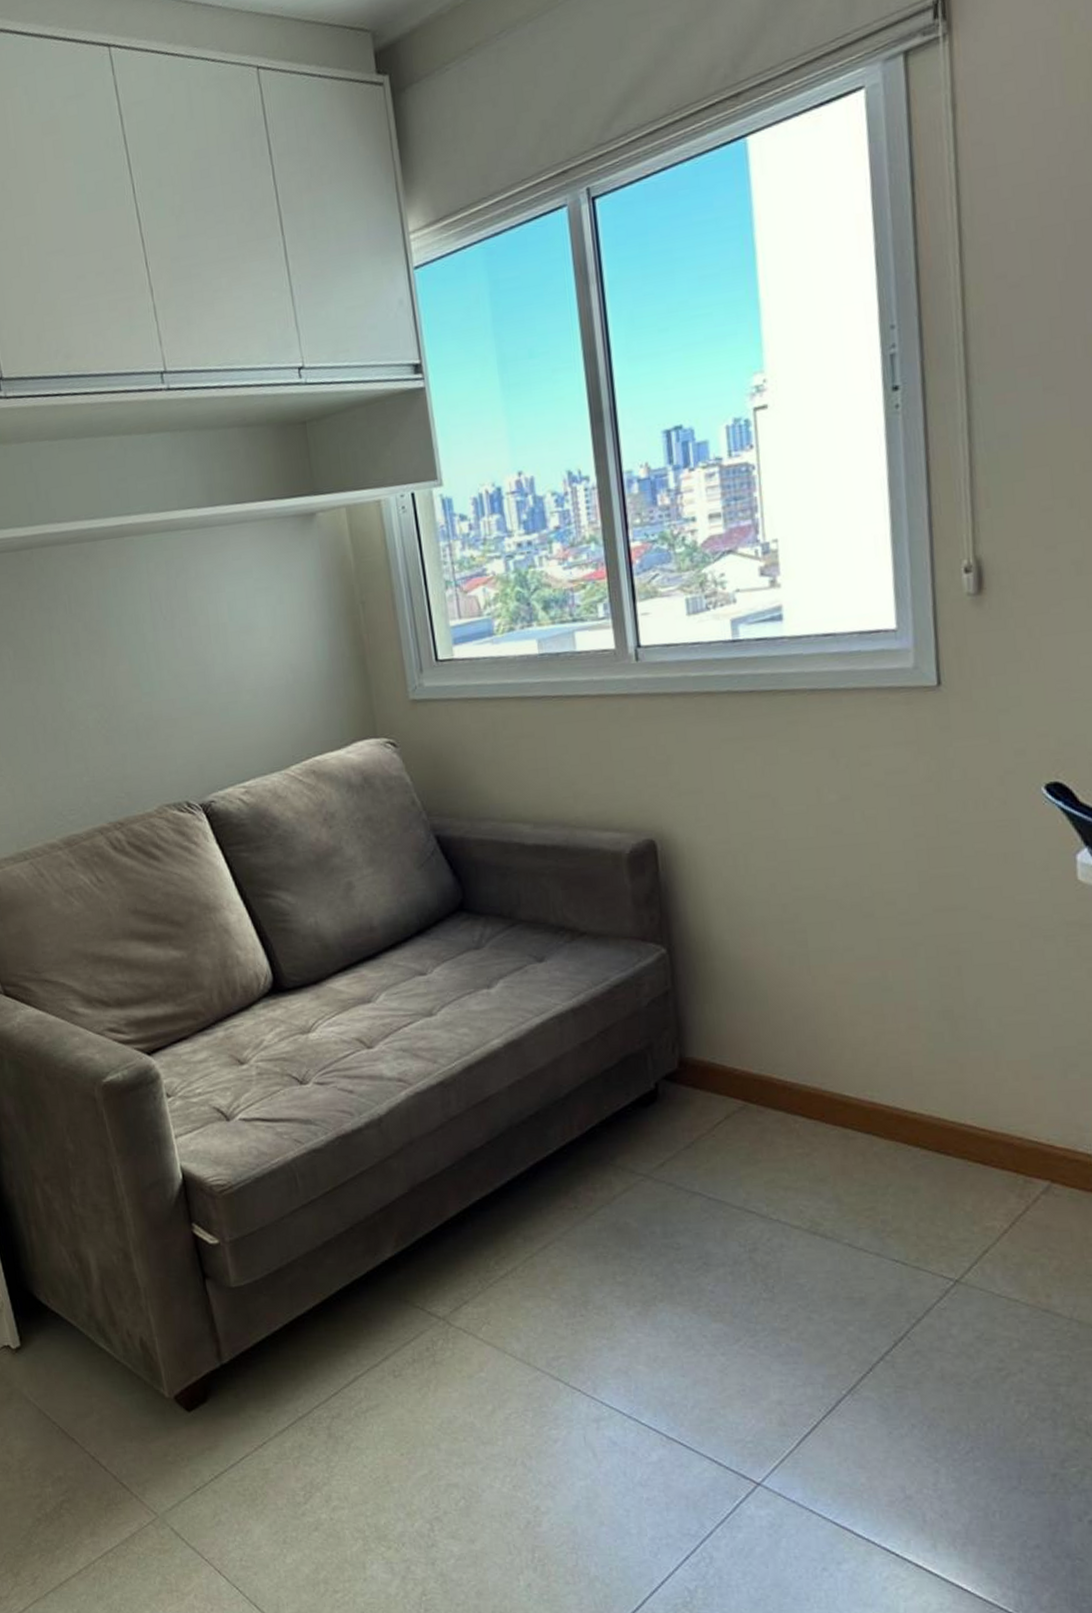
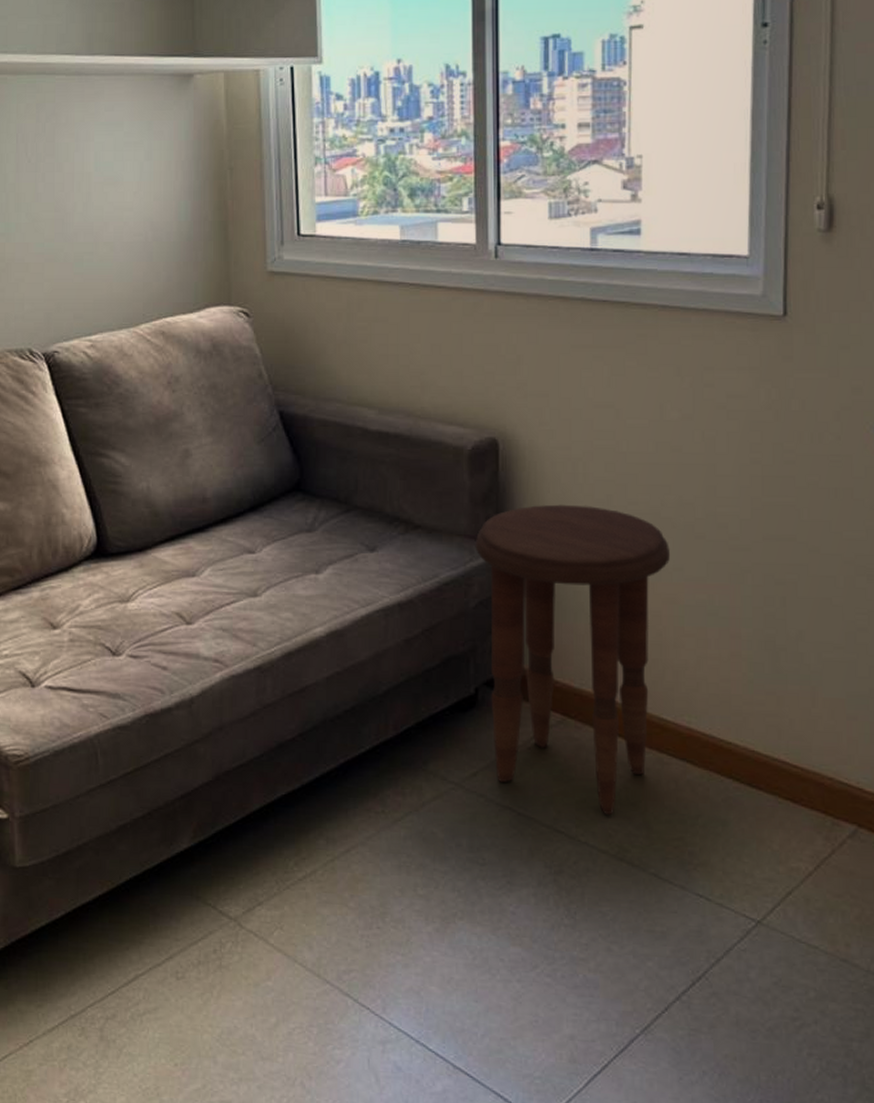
side table: none [641,896,839,1193] -> present [475,504,670,816]

